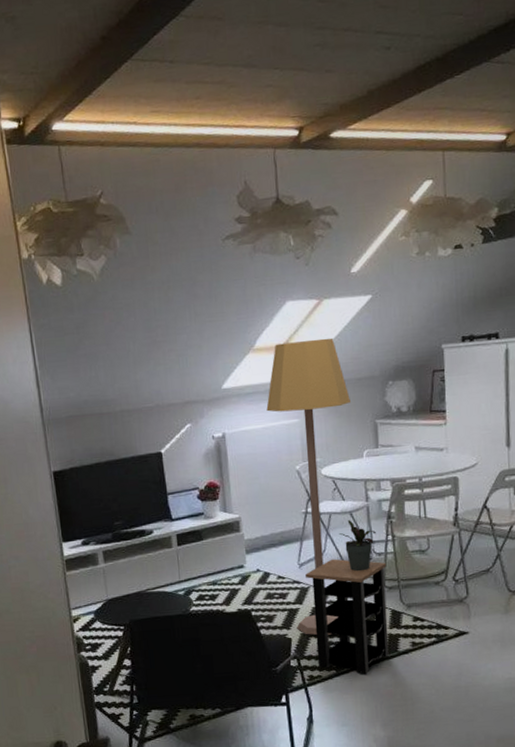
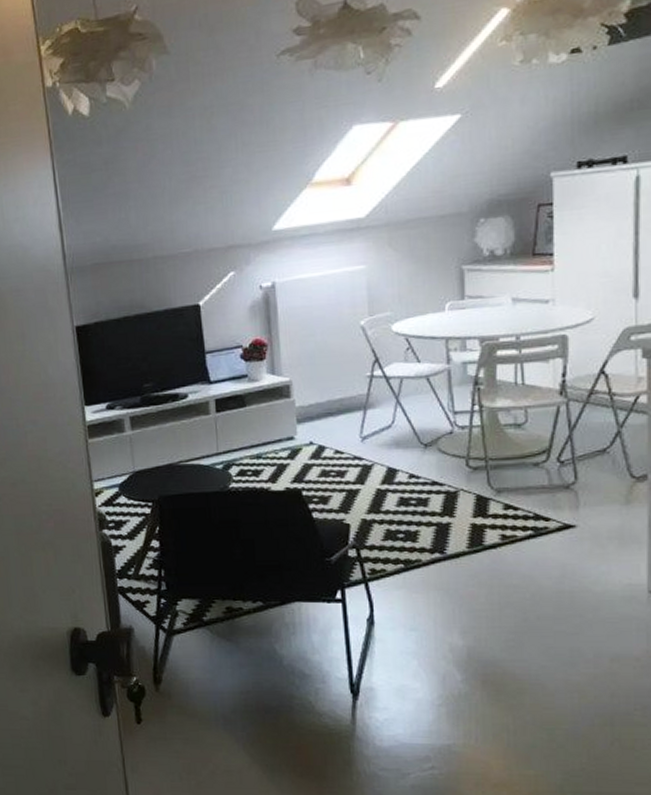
lamp: present [266,337,350,635] -> none [325,167,430,522]
side table: present [305,559,389,675] -> none [369,431,472,571]
potted plant: present [338,520,376,572] -> none [411,386,459,448]

